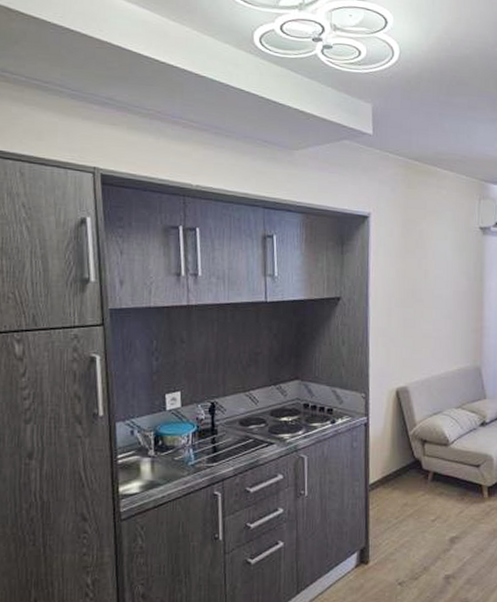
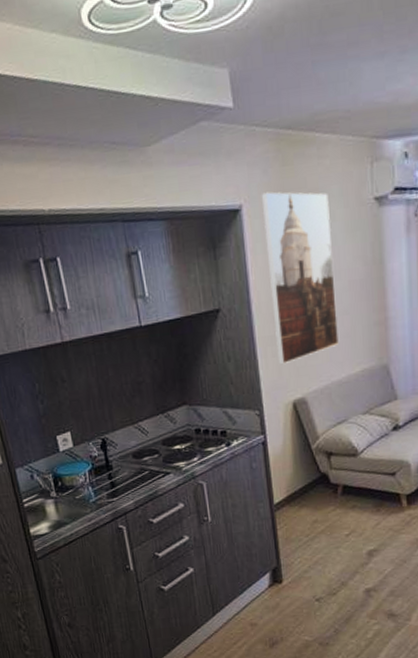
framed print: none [387,206,443,355] -> present [261,191,339,365]

